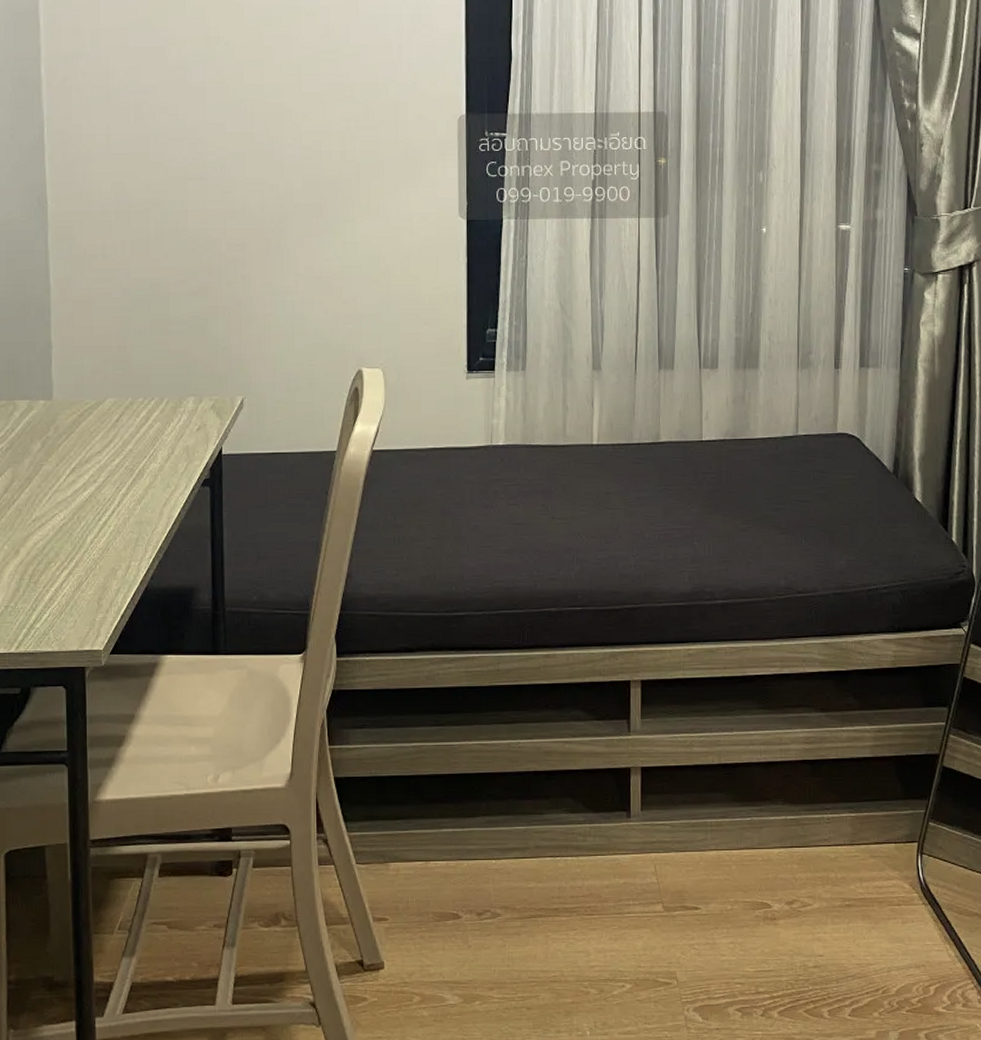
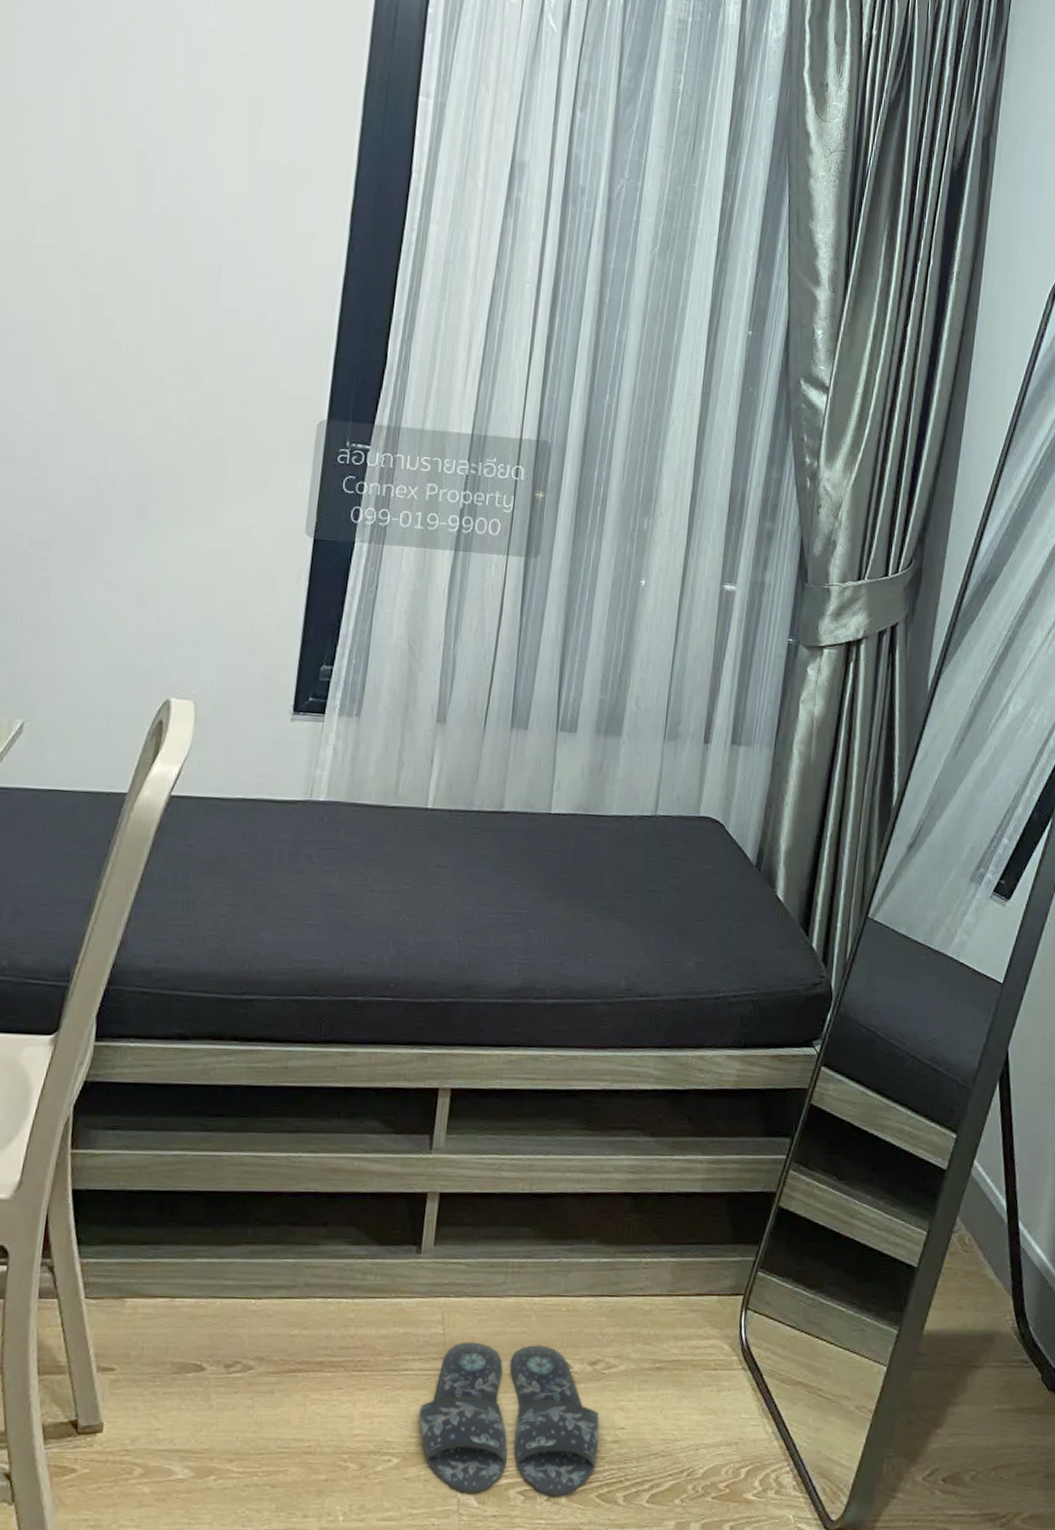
slippers: none [643,888,802,1013] -> present [418,1342,600,1497]

